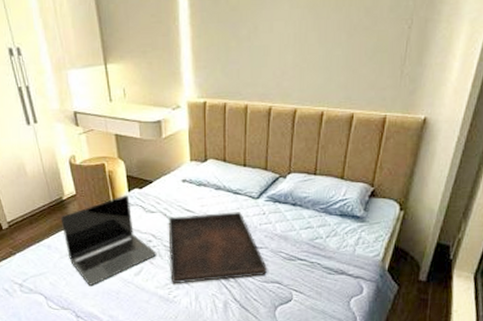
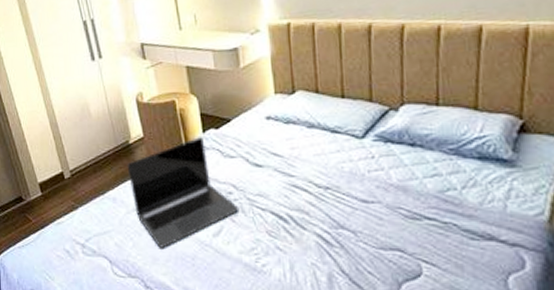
serving tray: present [168,212,268,284] -> none [251,155,385,249]

